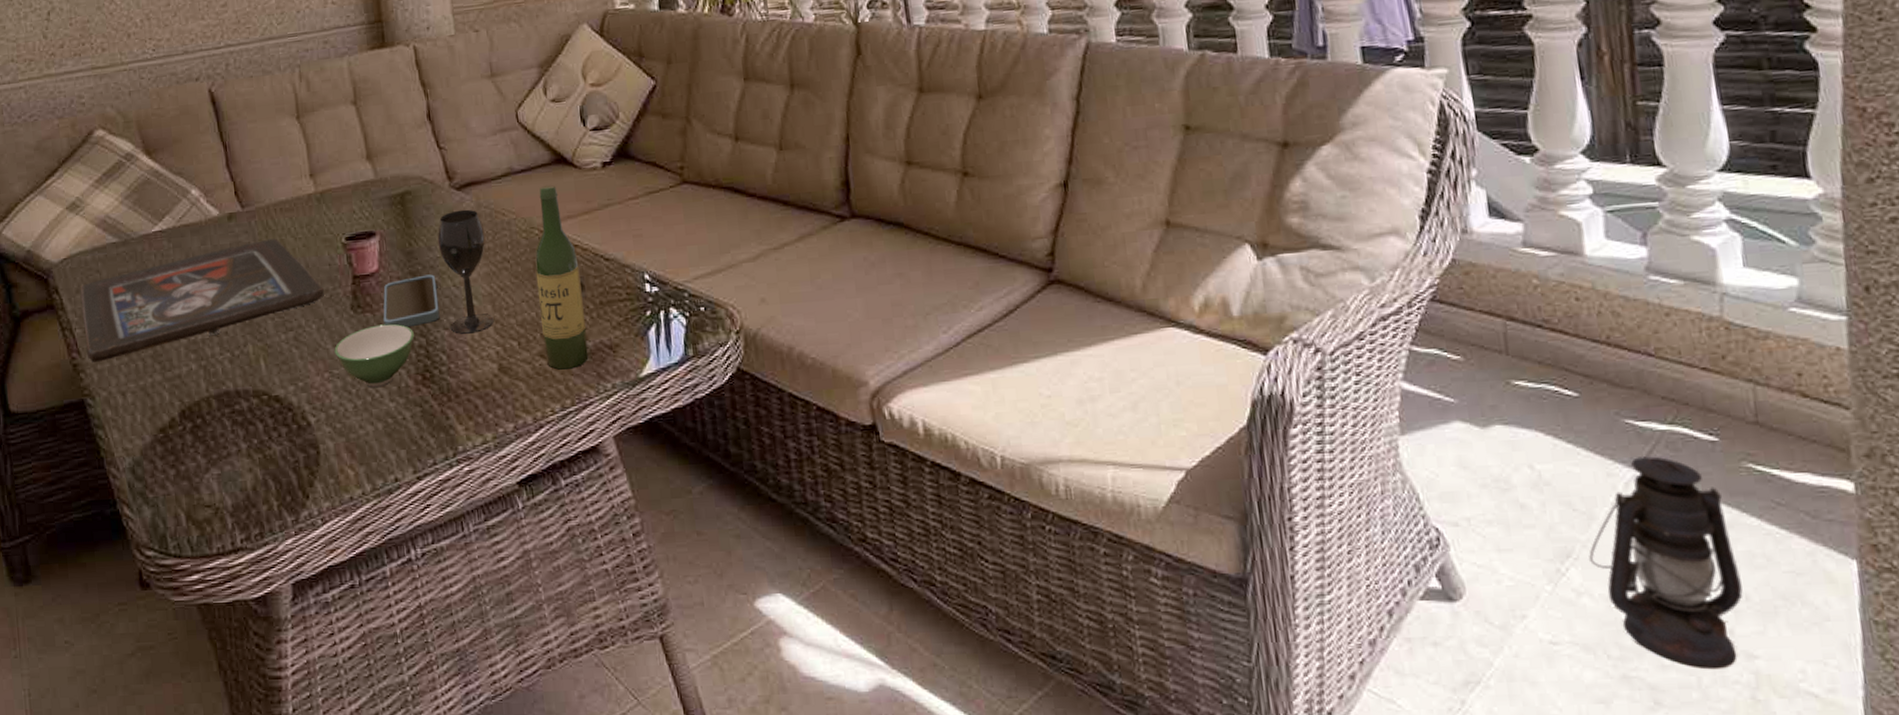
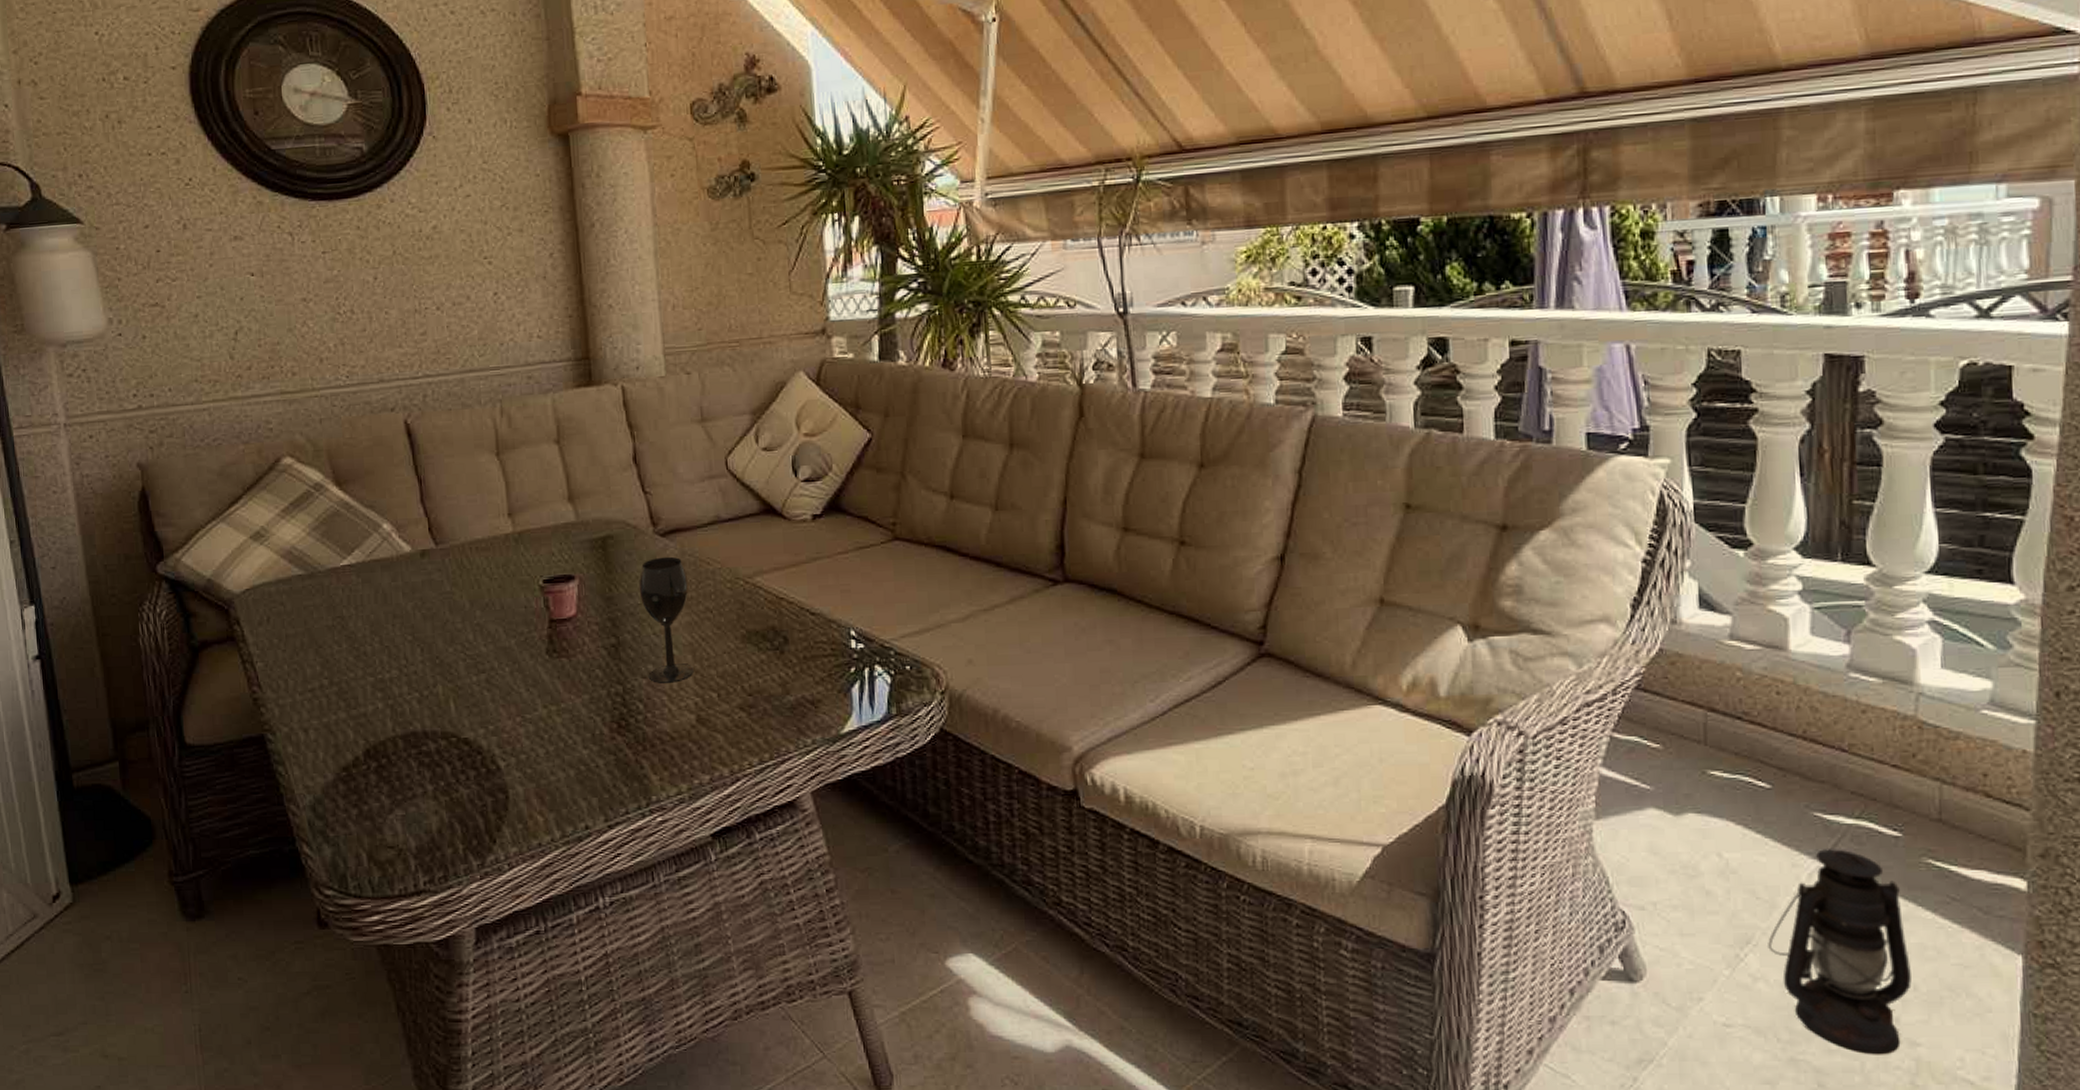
religious icon: present [80,238,324,362] -> none [262,577,519,697]
bowl: present [334,323,414,388] -> none [527,670,611,735]
smartphone: present [383,274,440,328] -> none [579,621,638,675]
wine bottle: present [535,184,589,370] -> none [738,535,789,723]

